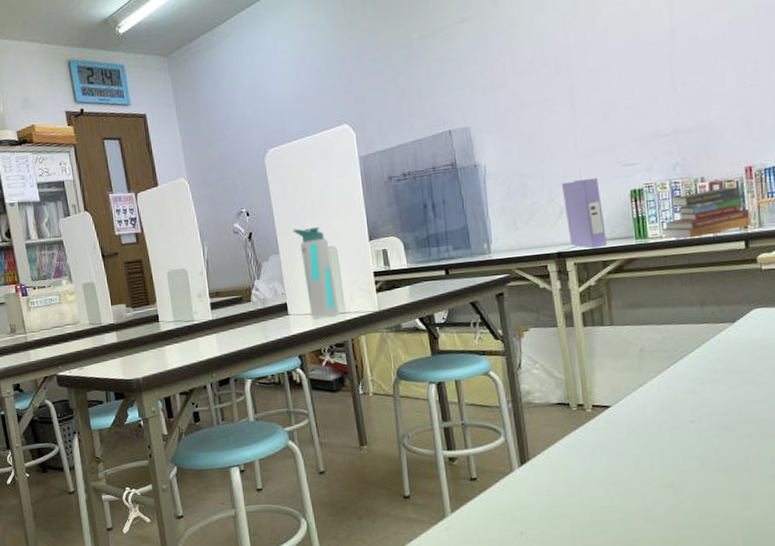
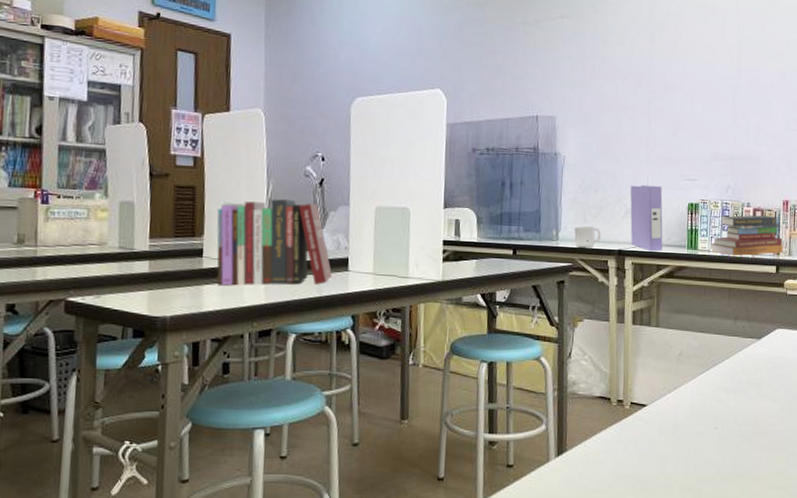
mug: present [110,304,134,325] -> none [147,231,174,253]
books: none [163,257,275,345] -> present [217,199,333,286]
water bottle: present [293,227,339,319] -> none [368,183,403,280]
mug: none [506,232,536,257] -> present [574,225,601,248]

